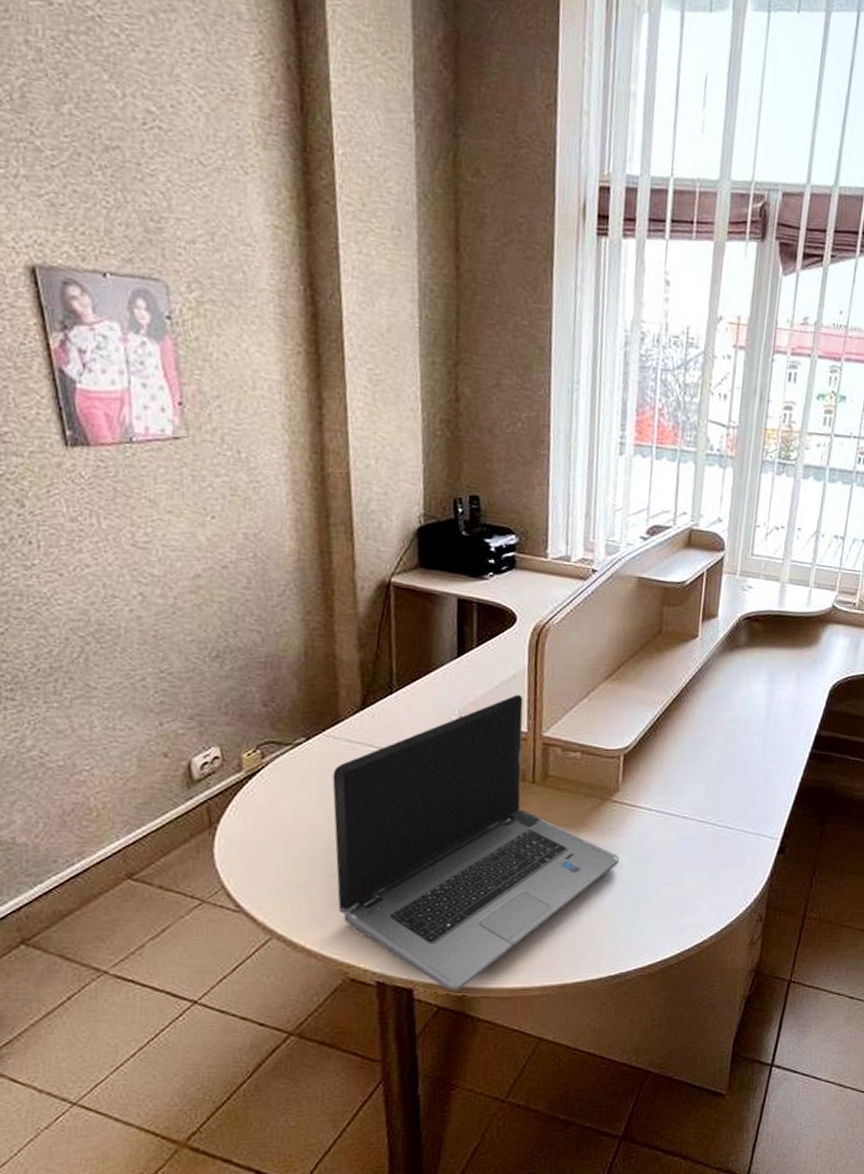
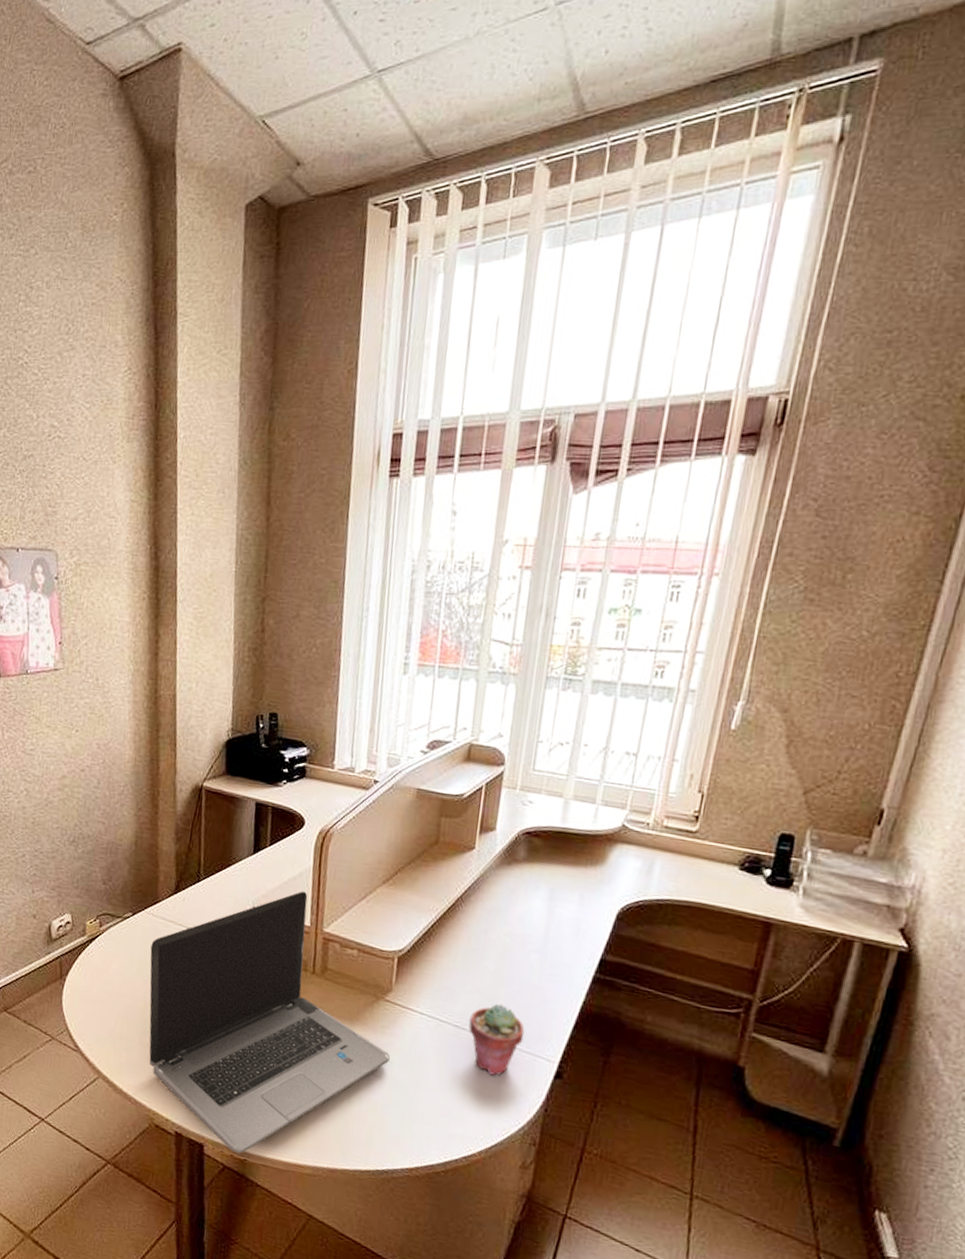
potted succulent: none [697,789,750,861] -> present [468,1003,525,1076]

